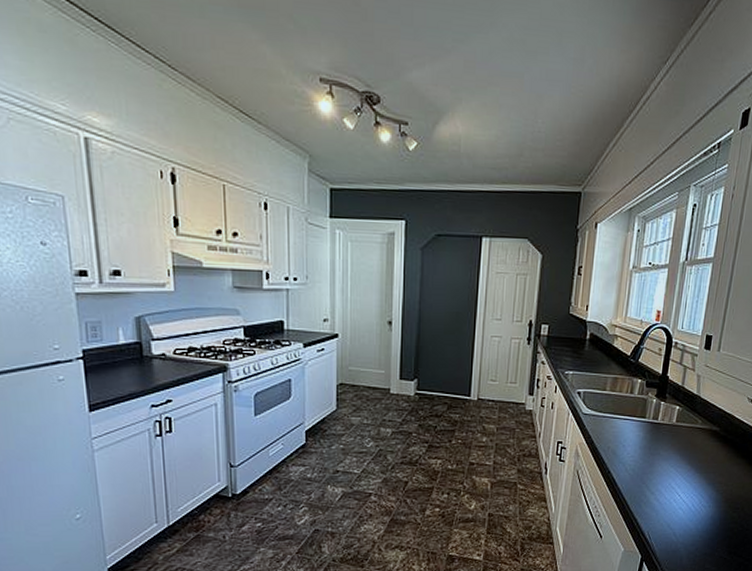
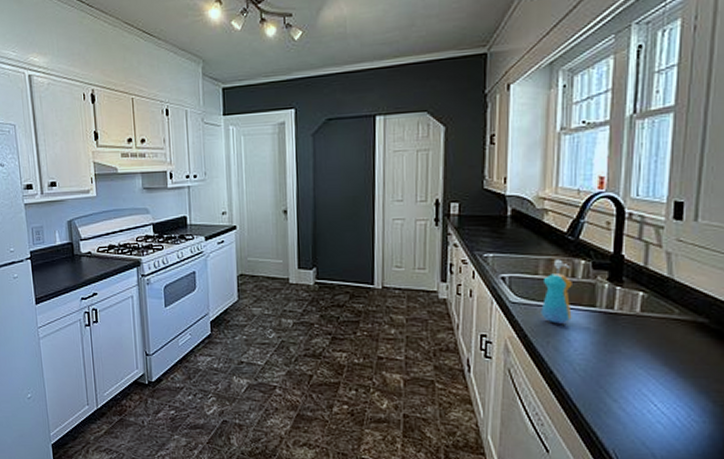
soap dispenser: none [605,378,630,432] -> present [541,259,572,324]

